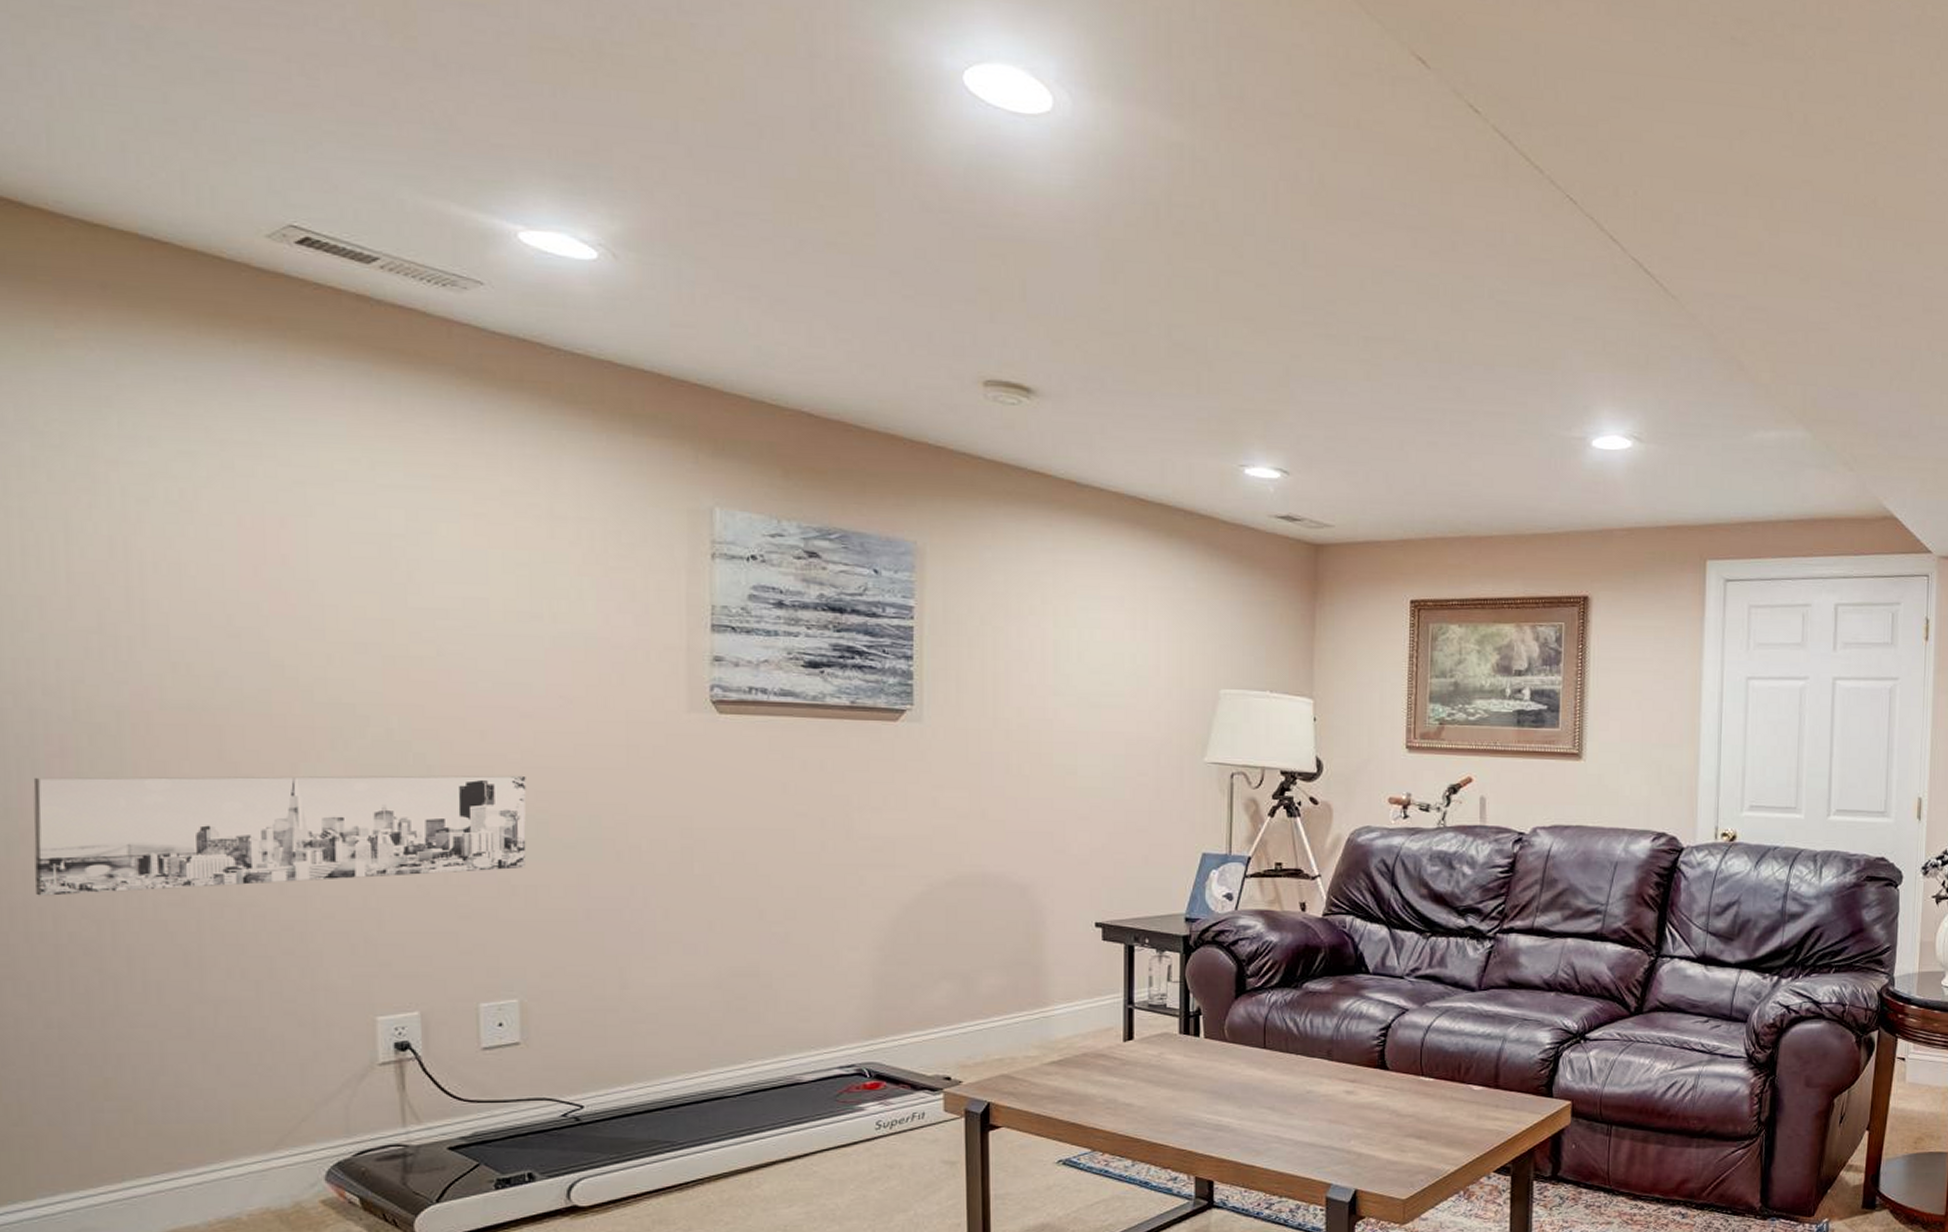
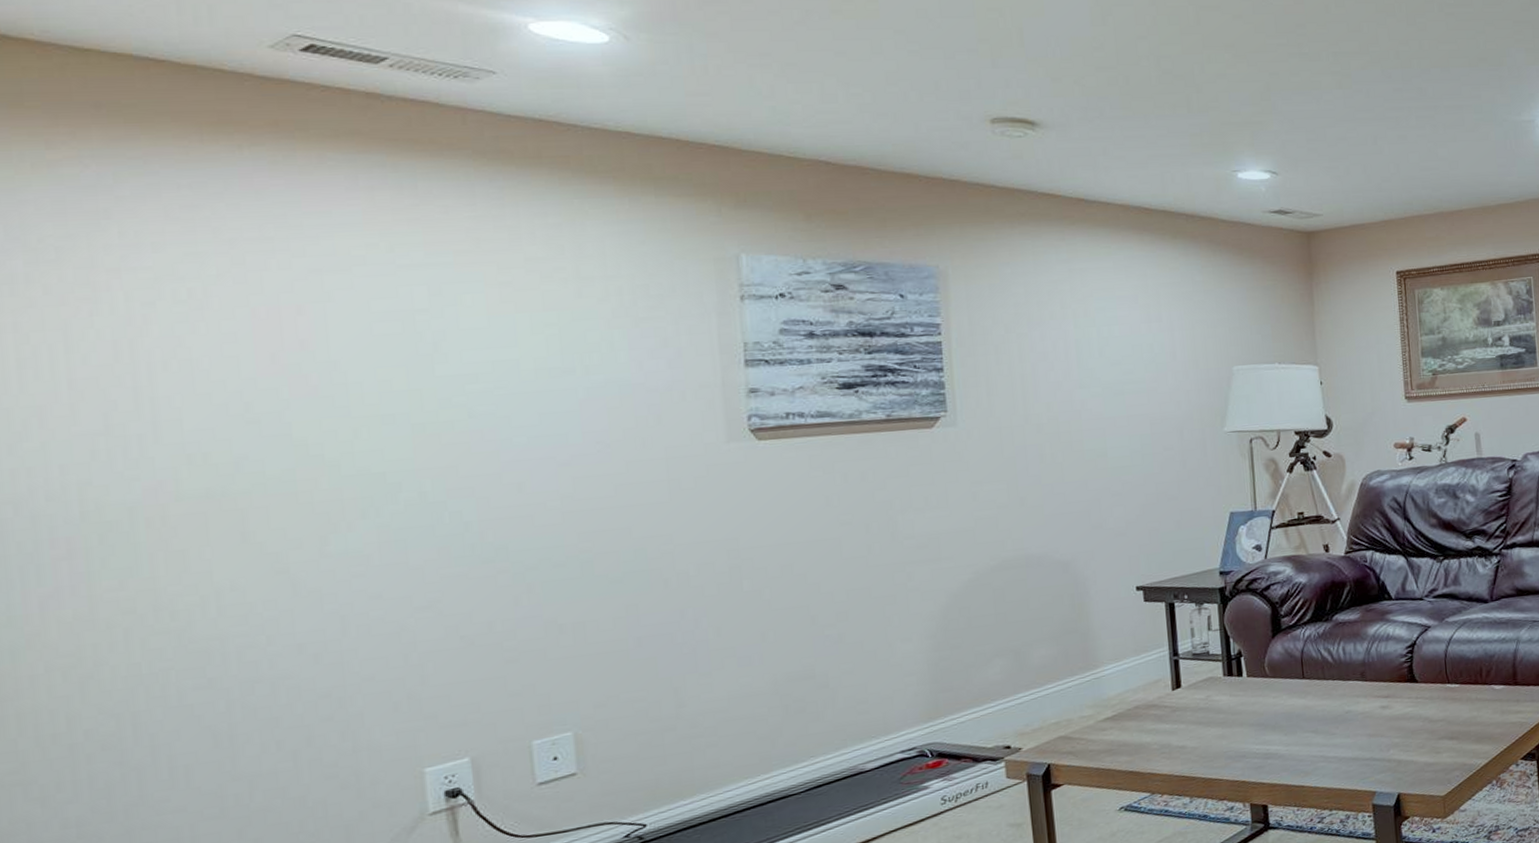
wall art: present [33,775,527,896] -> none [39,520,572,699]

